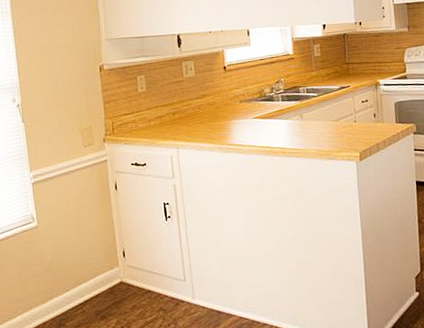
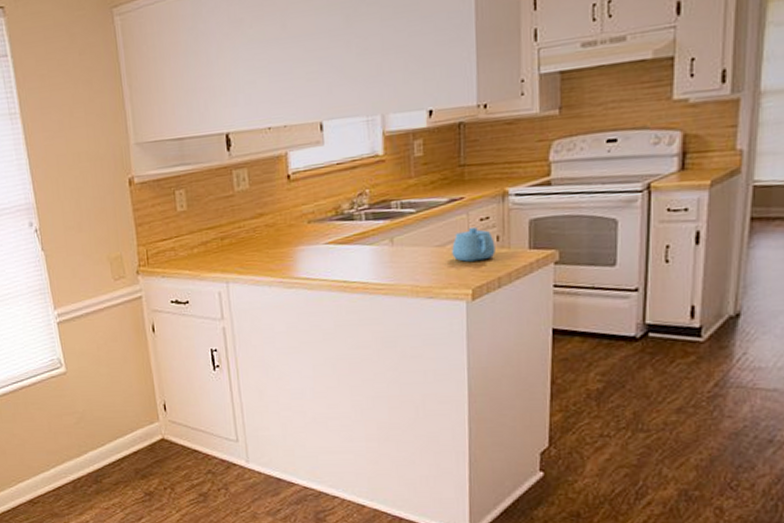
teapot: none [344,107,374,132] -> present [452,226,496,262]

